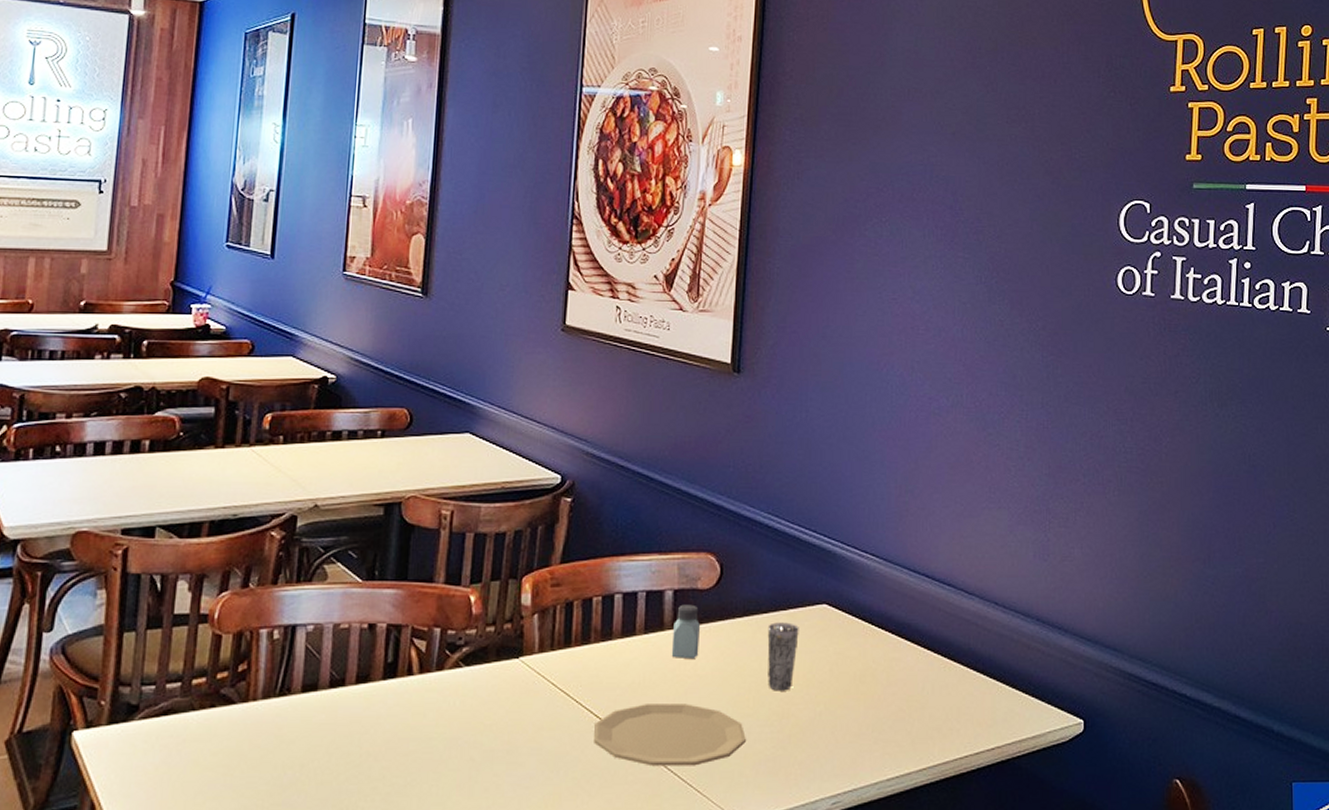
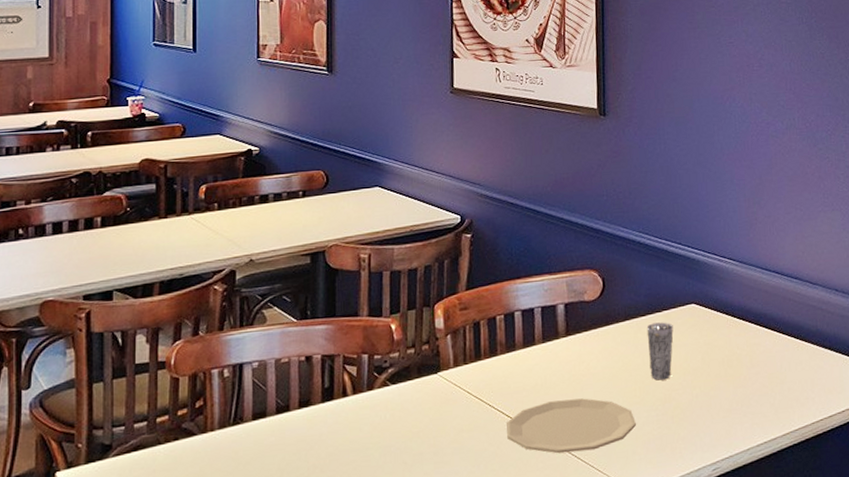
saltshaker: present [671,604,700,660] -> none [566,314,590,361]

